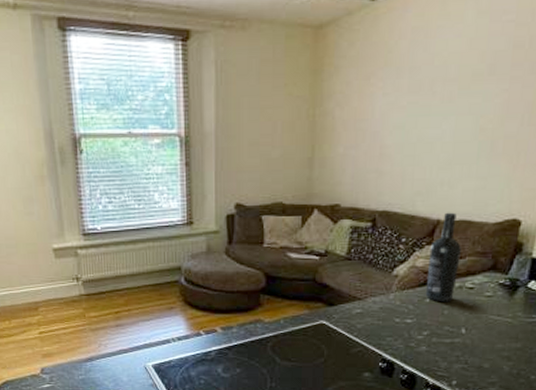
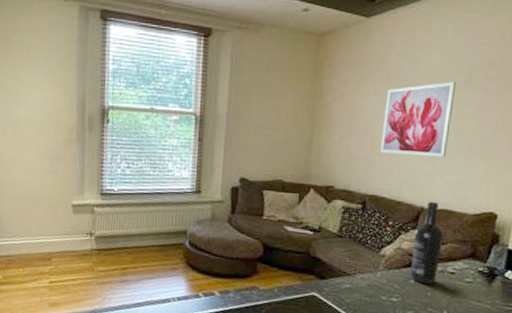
wall art: none [391,72,478,163] -> present [380,82,457,158]

